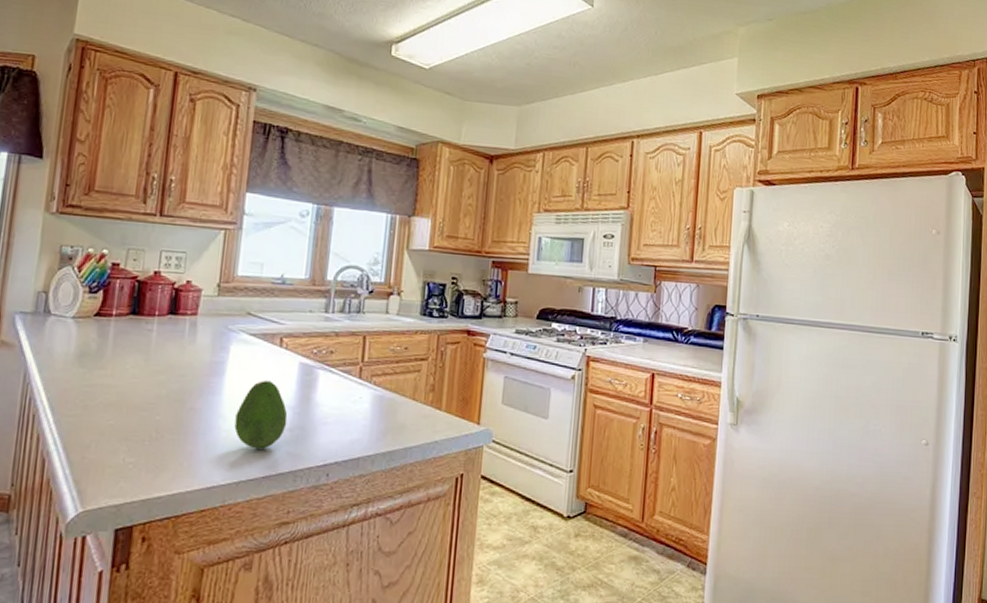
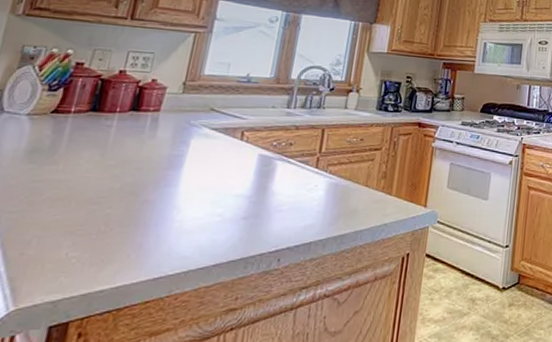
fruit: present [234,381,288,449] -> none [188,172,243,238]

